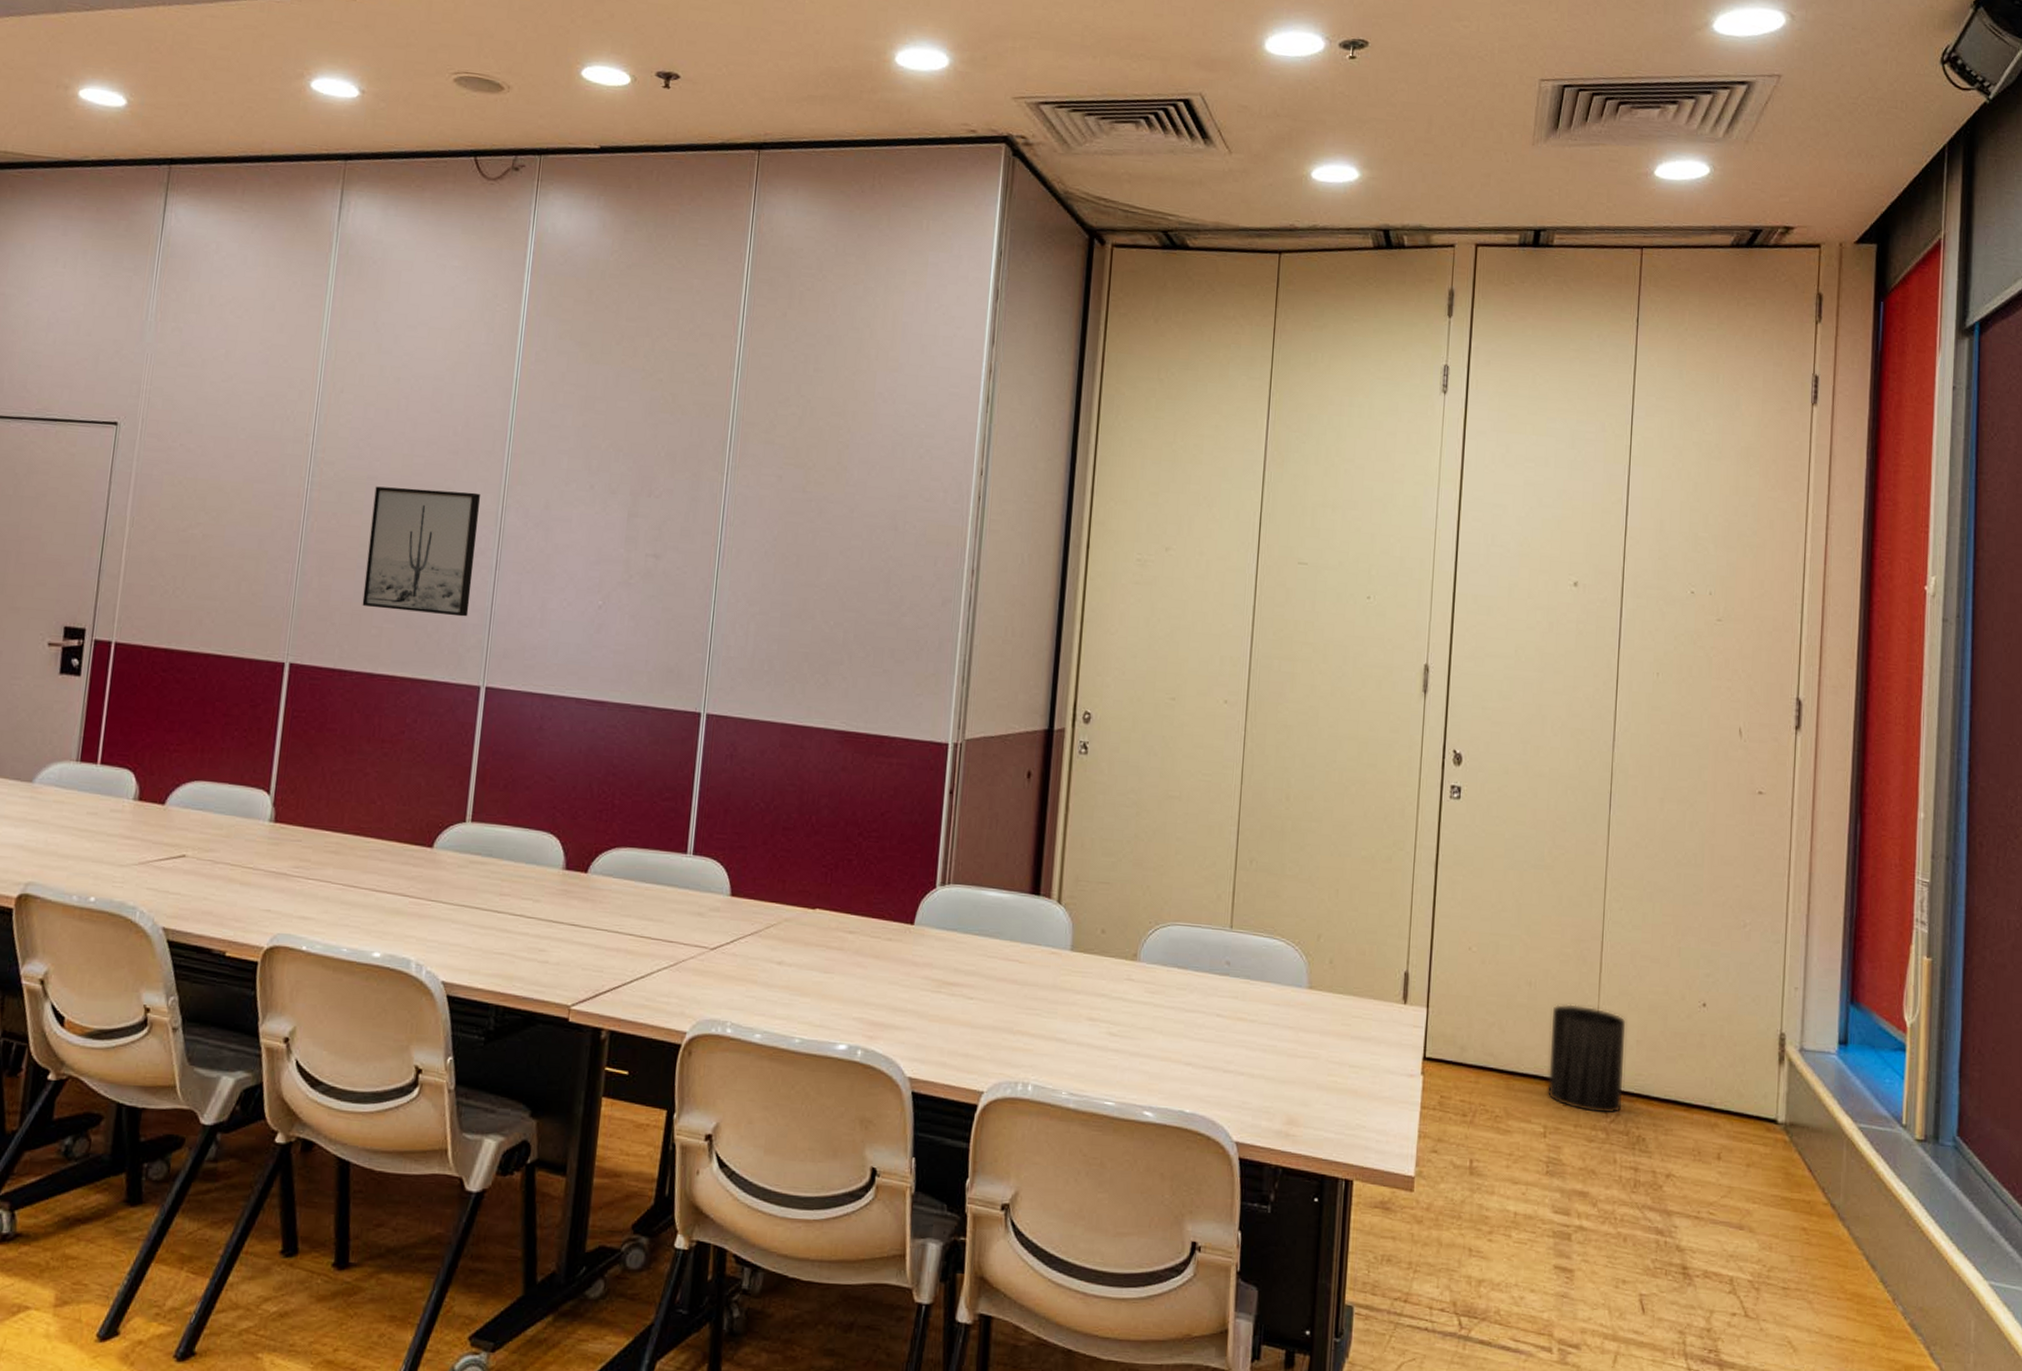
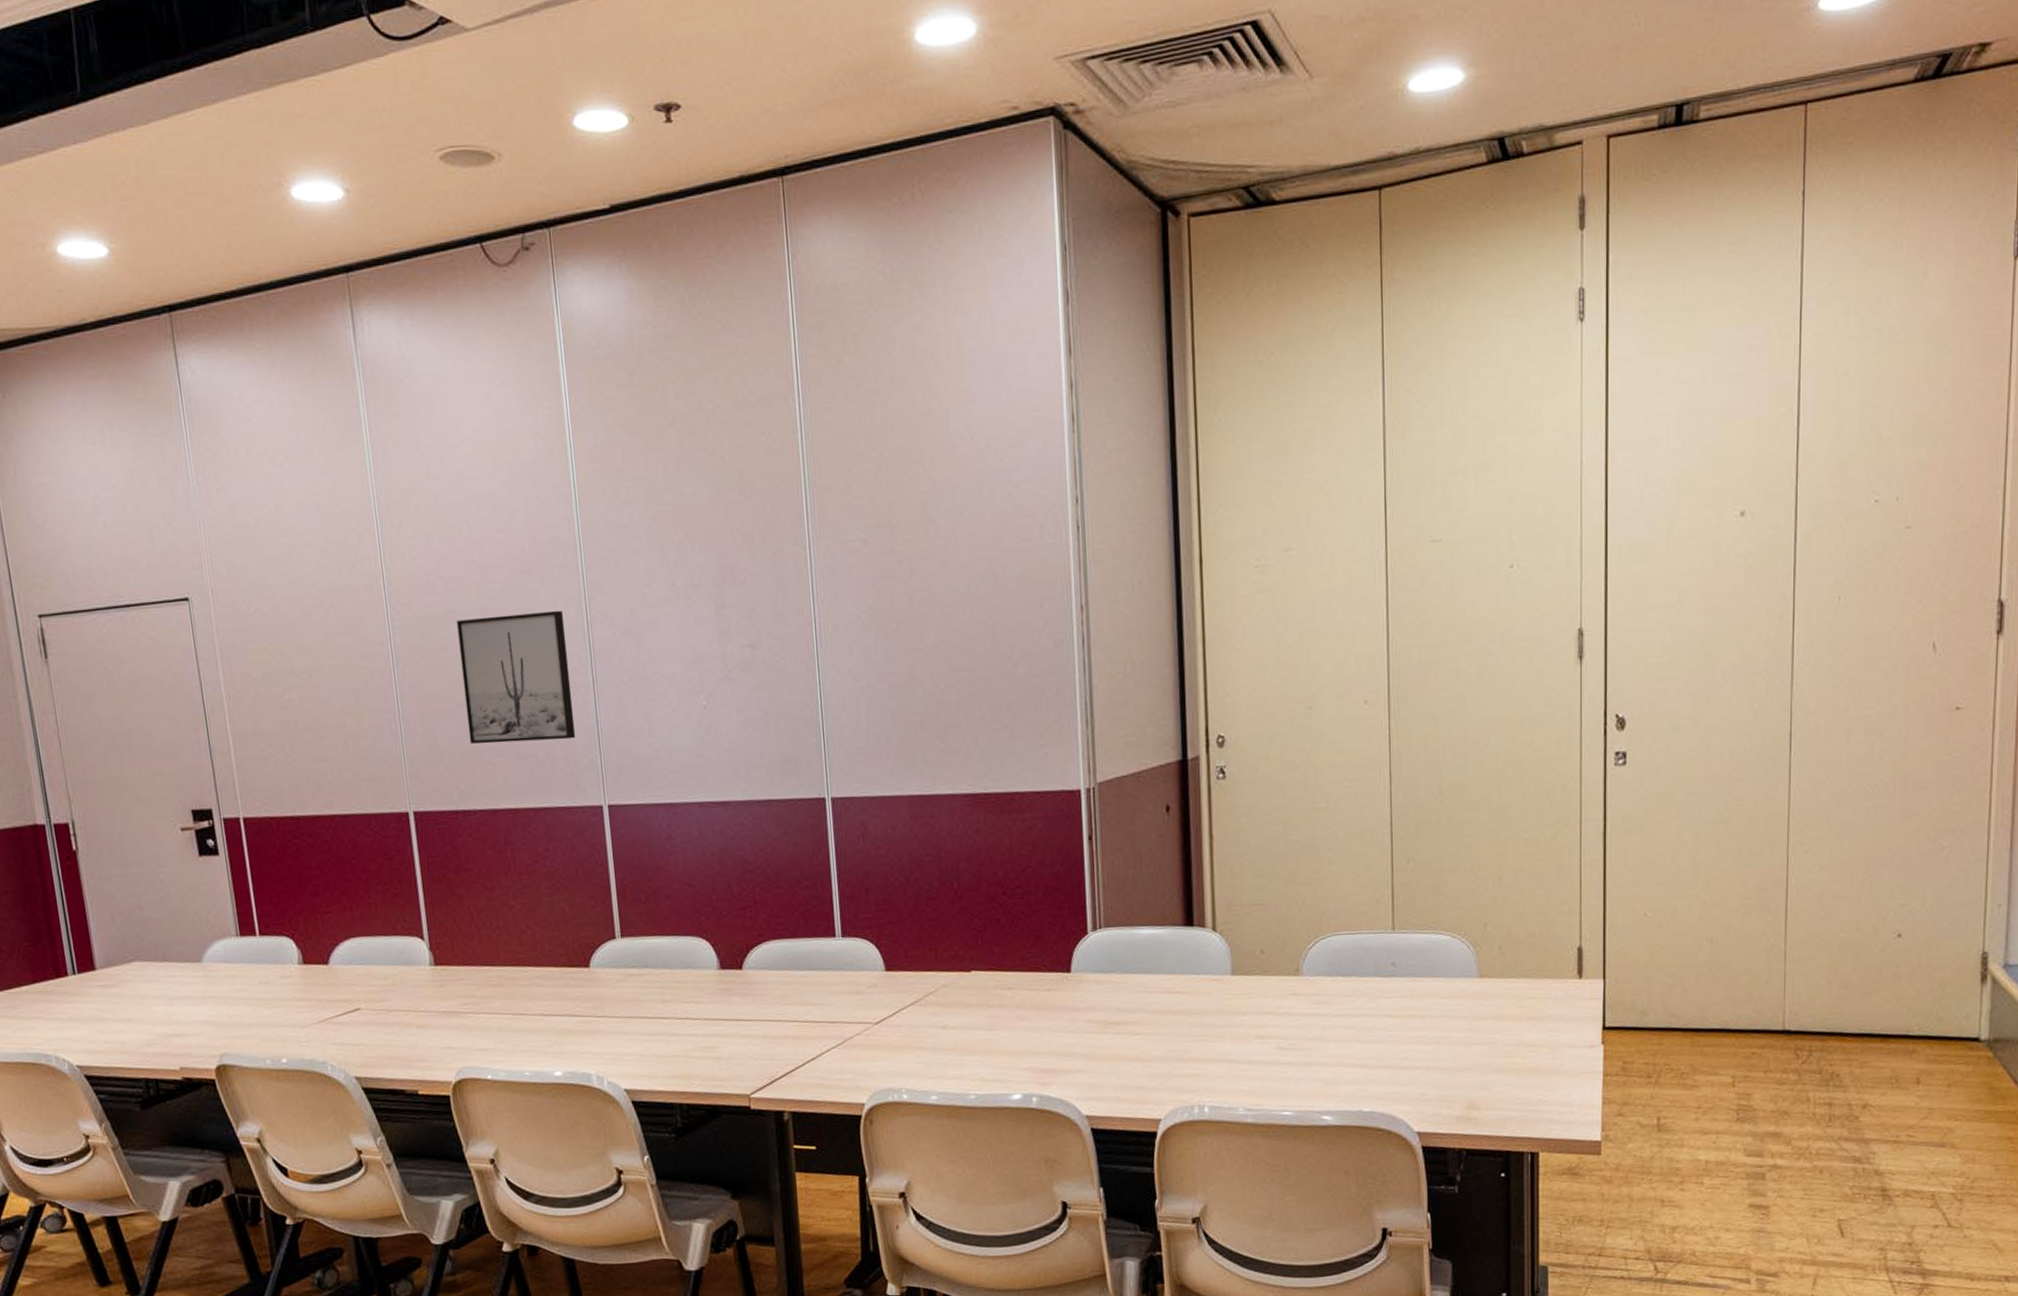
trash can: present [1547,1003,1627,1115] -> none [1734,953,1817,1058]

